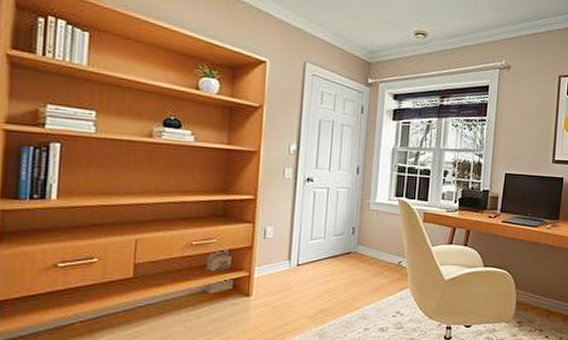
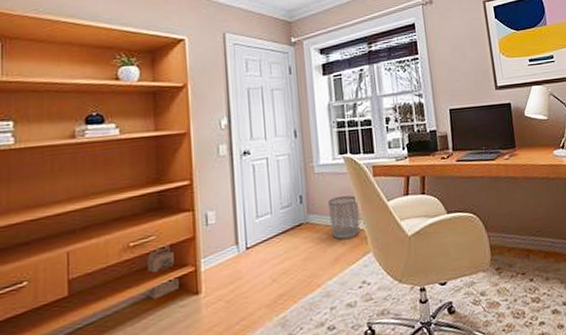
waste bin: none [376,233,406,272] -> present [328,195,360,239]

